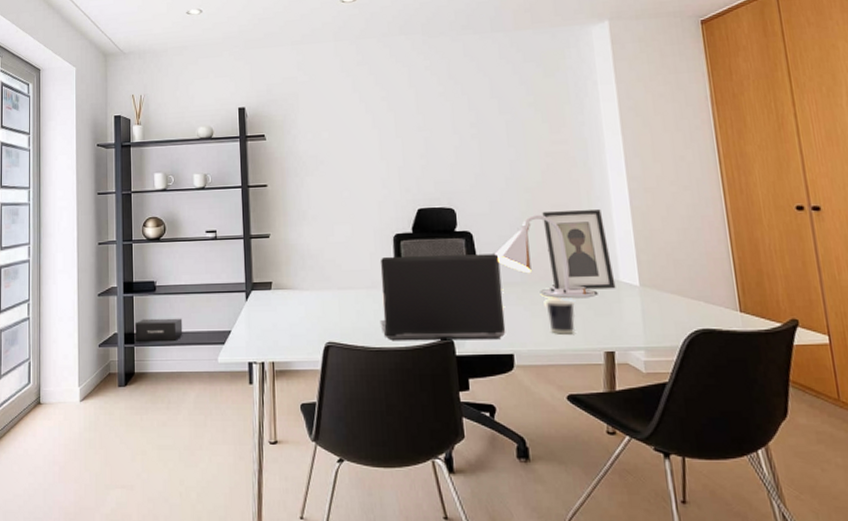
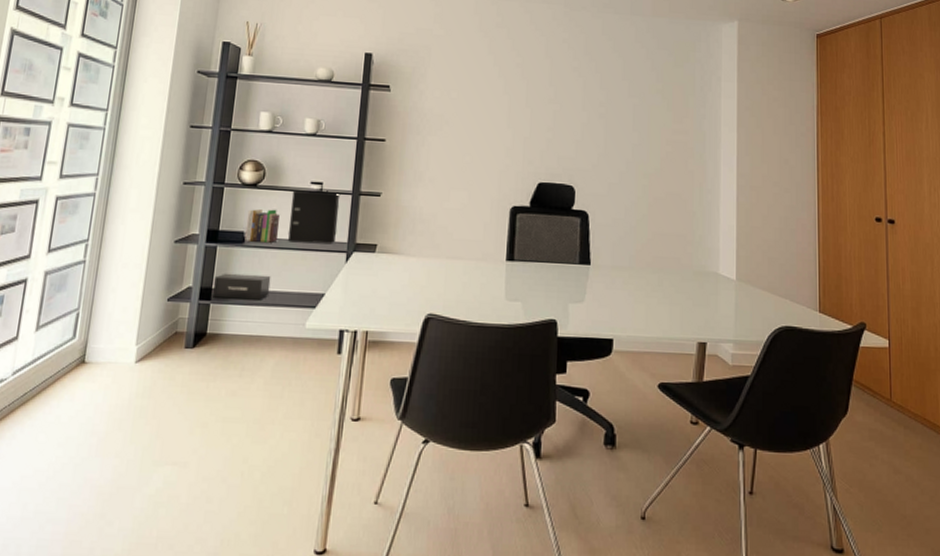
books: none [155,259,184,289] -> present [244,209,280,243]
binder: none [192,238,234,287] -> present [288,190,339,245]
laptop computer: present [379,254,506,340] -> none [485,228,611,323]
table lamp: present [492,214,598,299] -> none [604,200,698,288]
picture frame: present [542,210,616,290] -> none [656,199,715,281]
mug: present [547,299,576,334] -> none [650,287,676,323]

